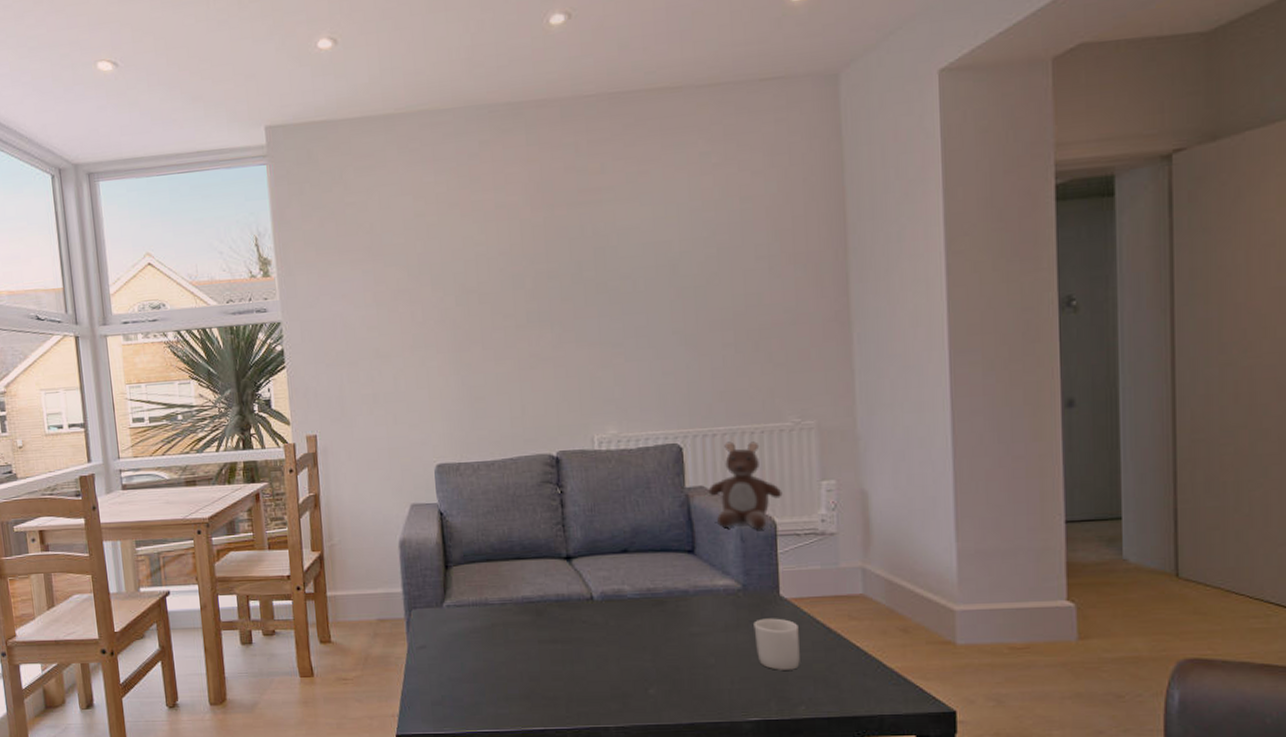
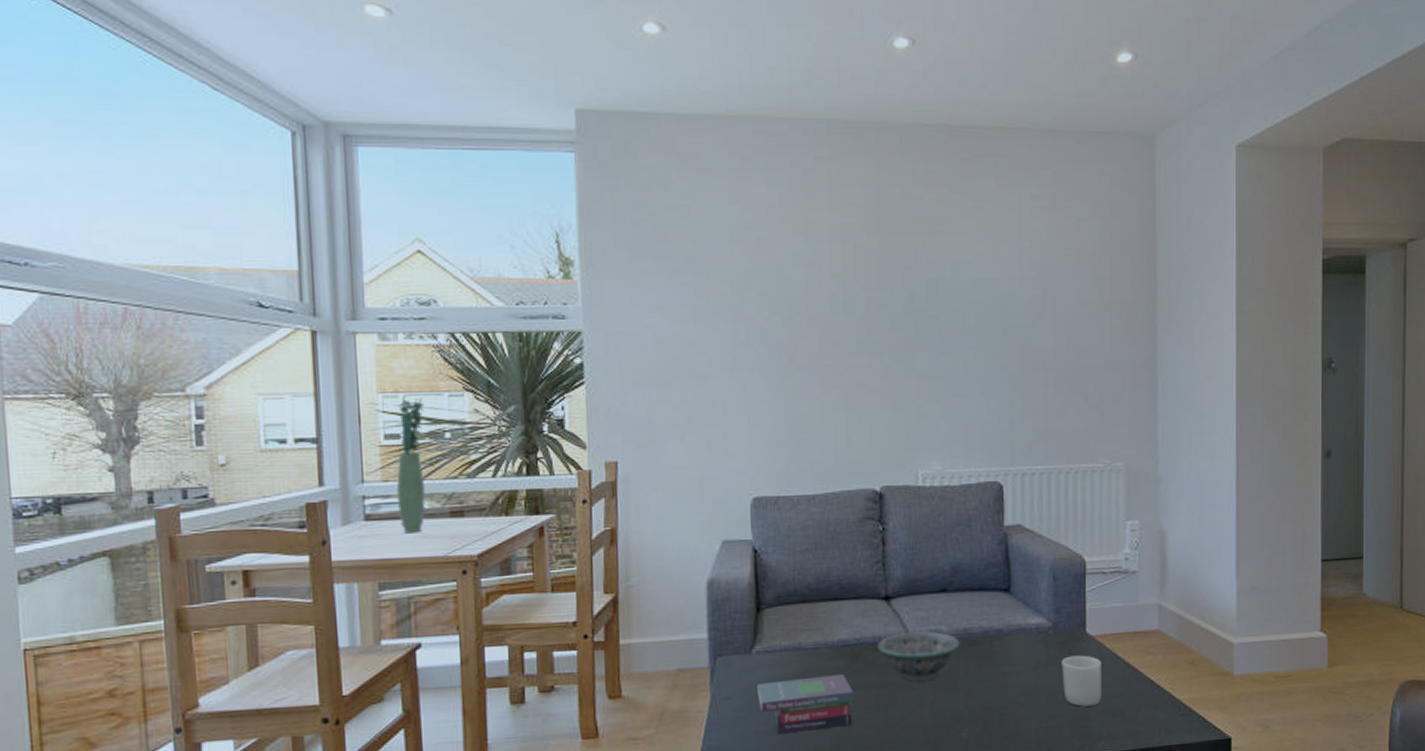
vase: none [141,386,167,500] -> present [396,396,426,534]
books: none [449,629,542,681] -> present [757,674,855,733]
decorative bowl: none [561,590,644,638] -> present [877,631,960,681]
teddy bear: present [708,441,783,530] -> none [1025,481,1092,568]

